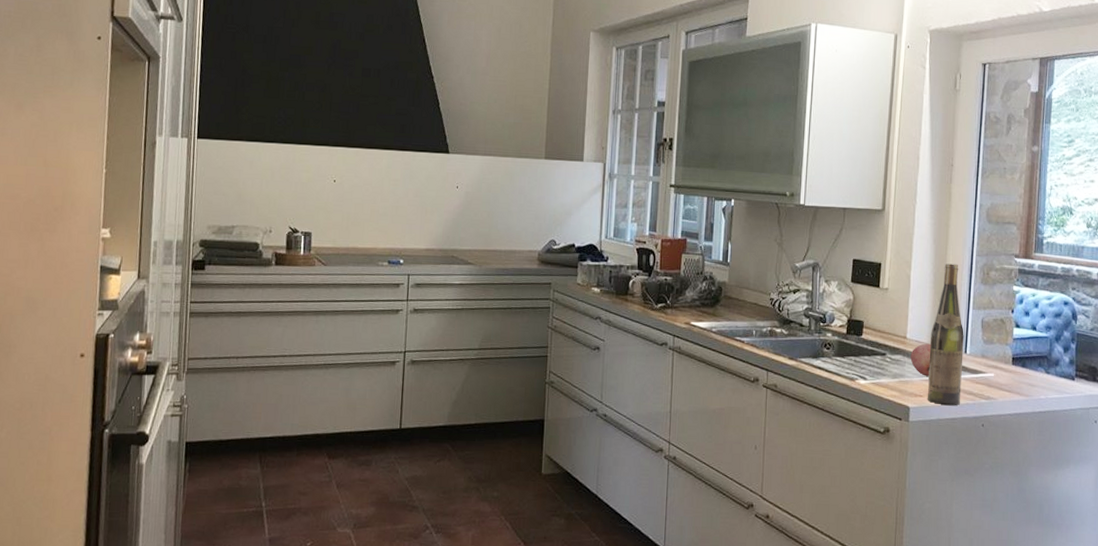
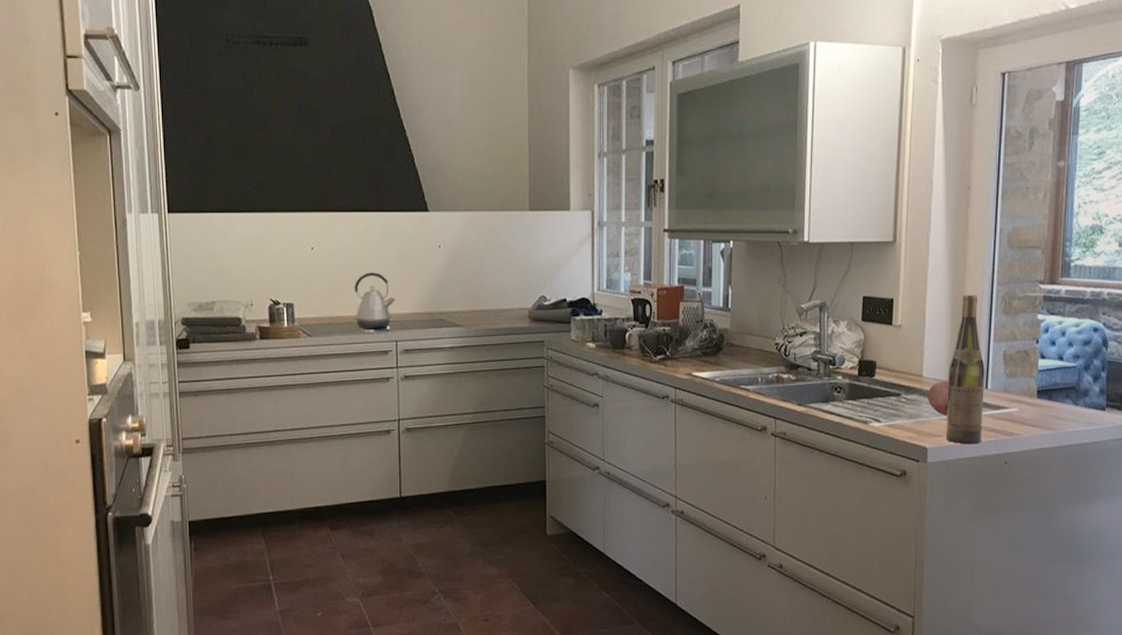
kettle: none [367,207,411,263] -> present [352,272,396,330]

